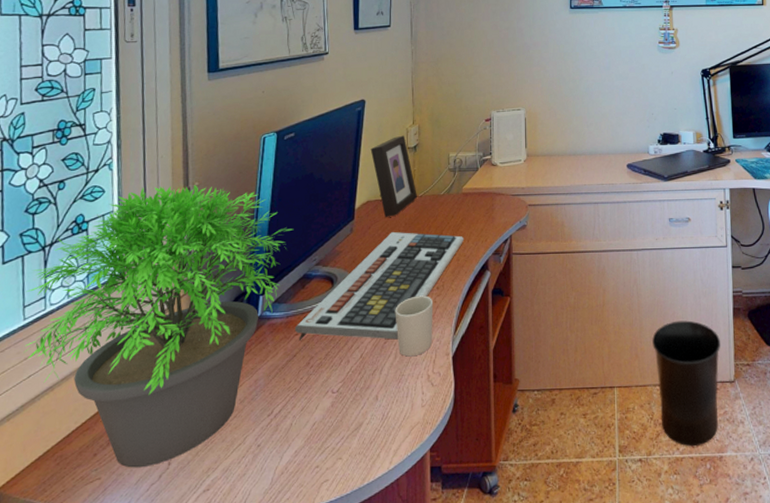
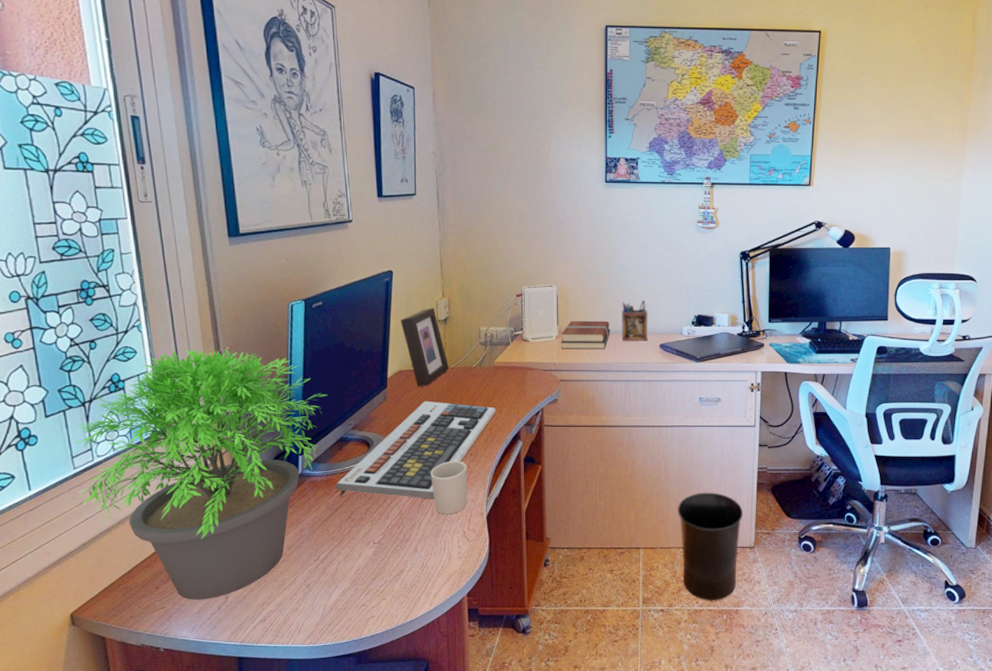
books: none [529,142,578,173] -> present [560,320,610,350]
desk organizer: none [589,120,615,162] -> present [622,300,648,341]

